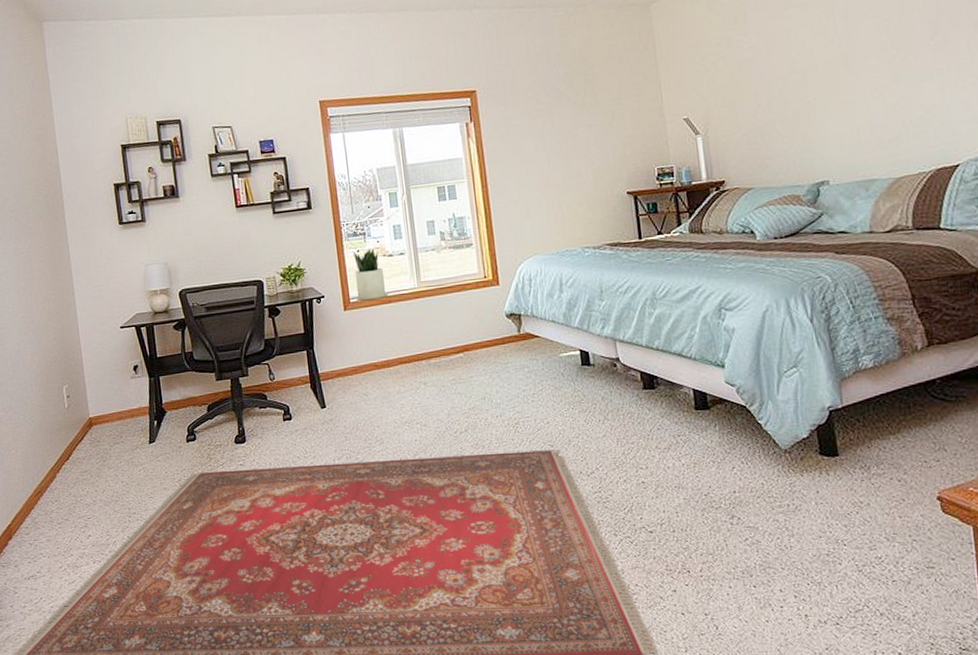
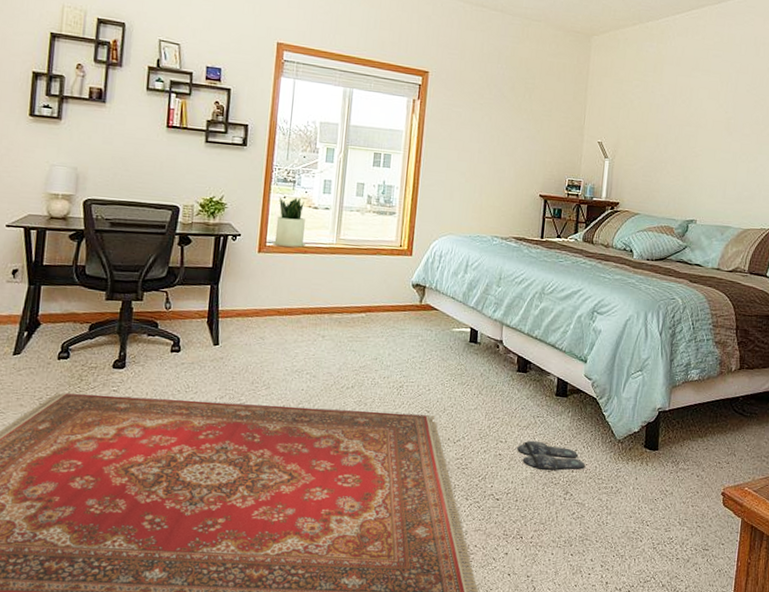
slippers: none [662,462,748,494] -> present [517,440,585,470]

